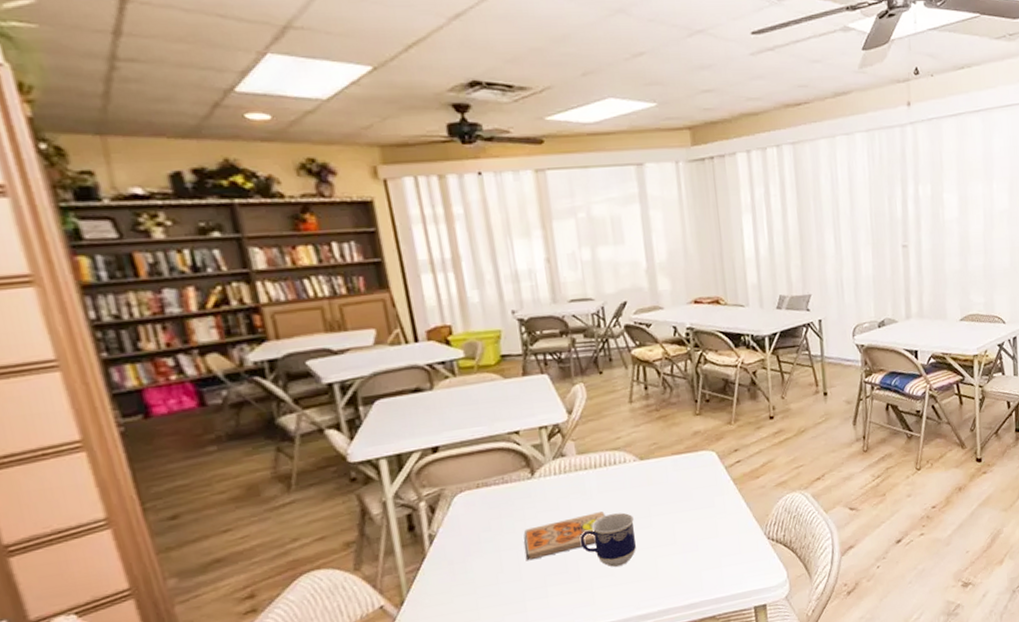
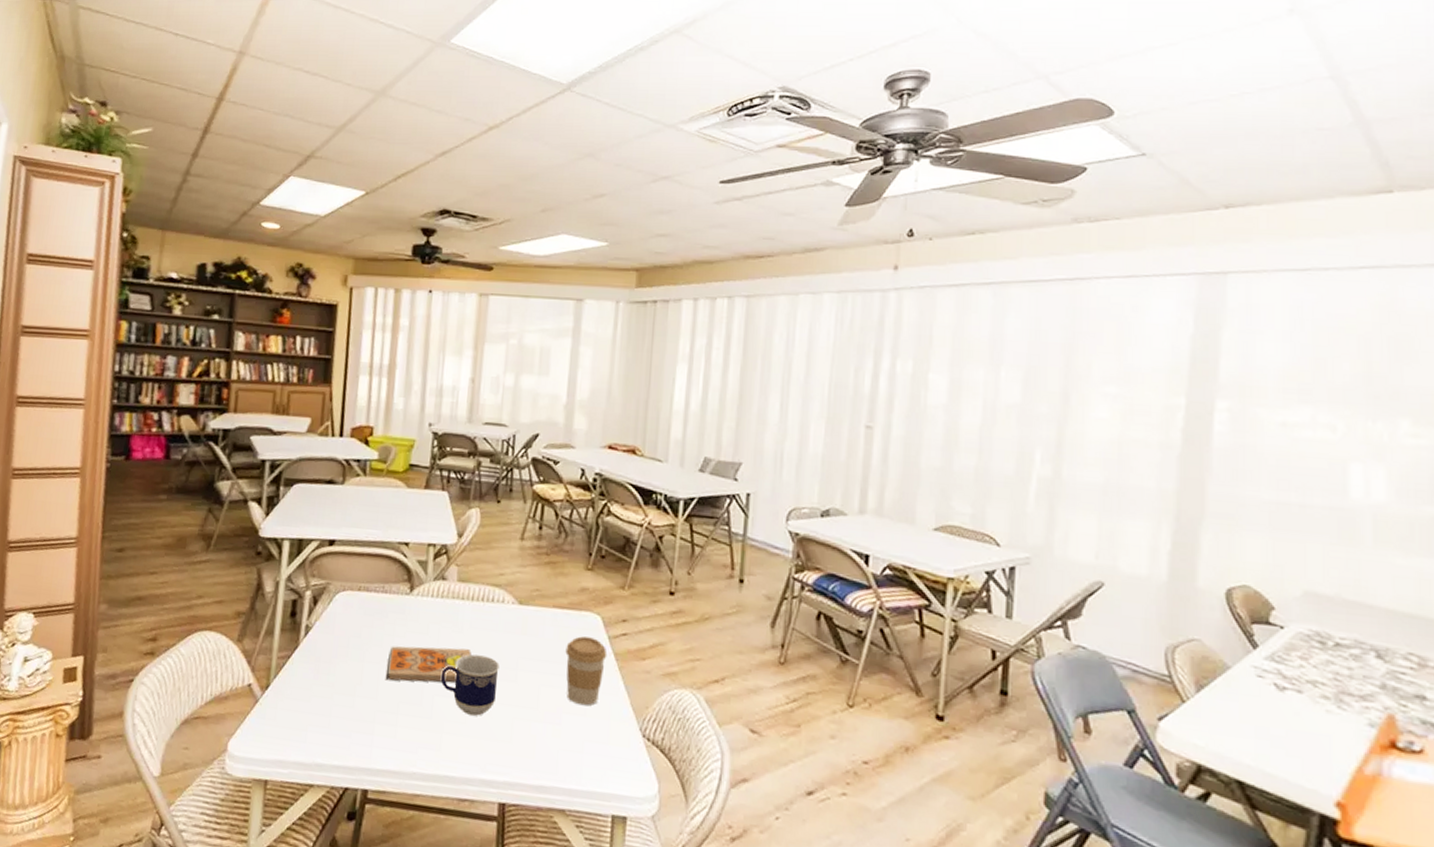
coffee cup: none [690,471,727,530] -> present [565,636,608,706]

